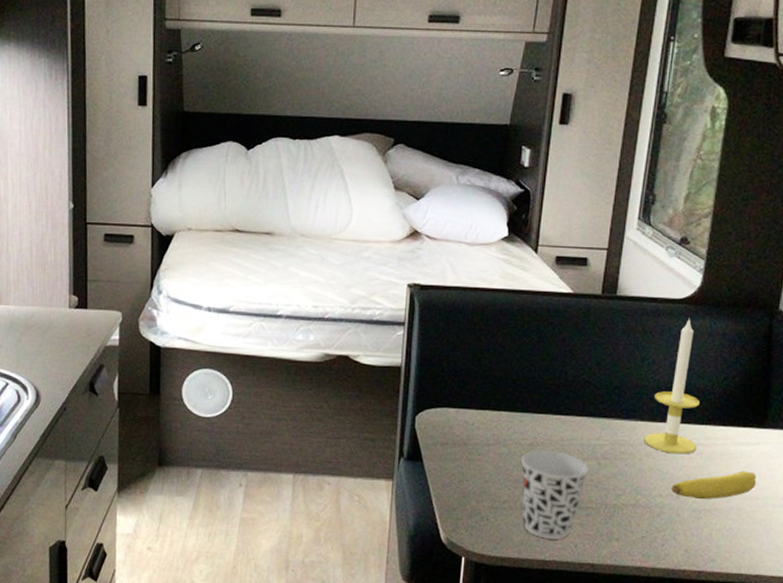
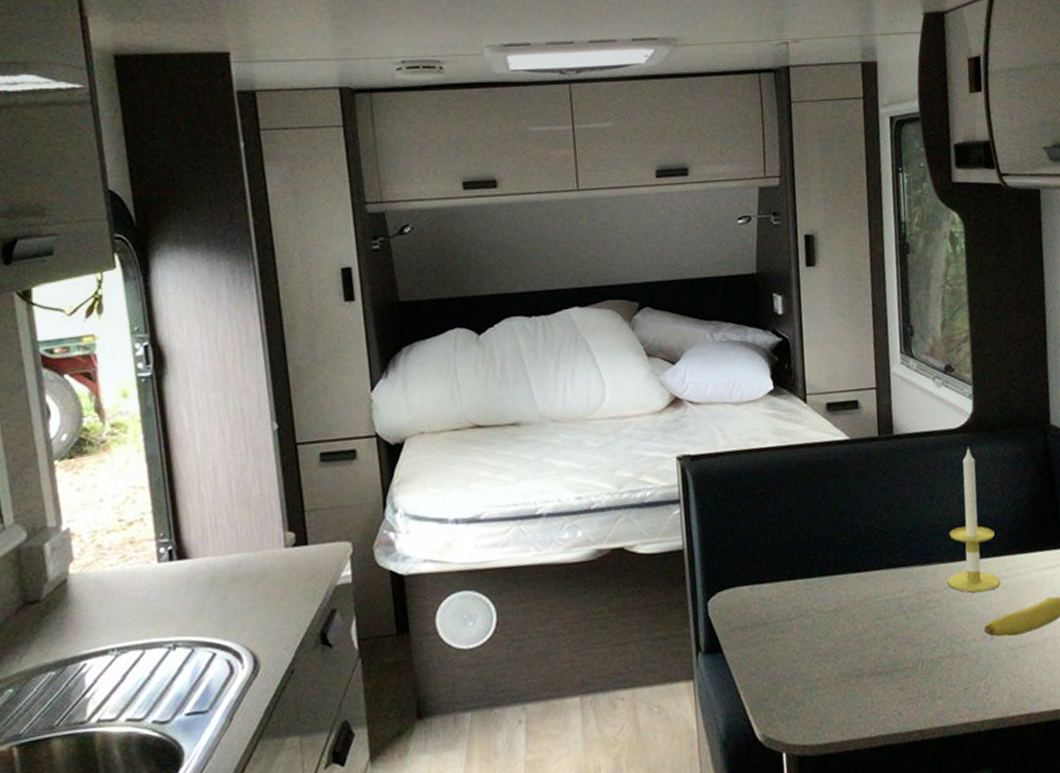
cup: present [521,450,588,540] -> none [827,612,898,714]

